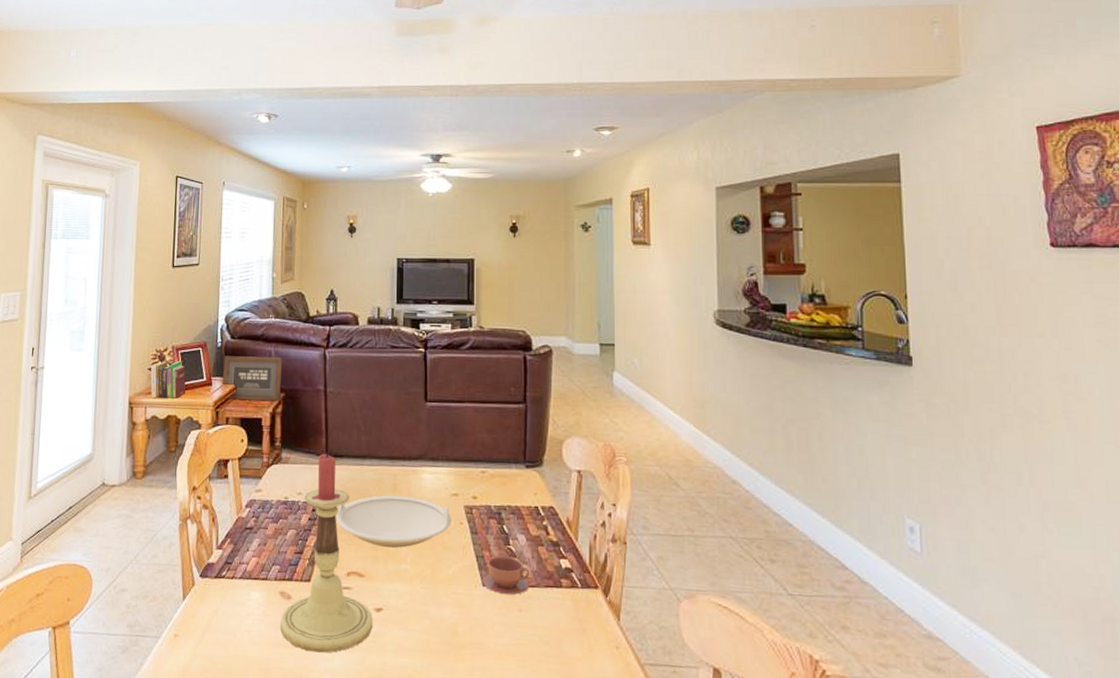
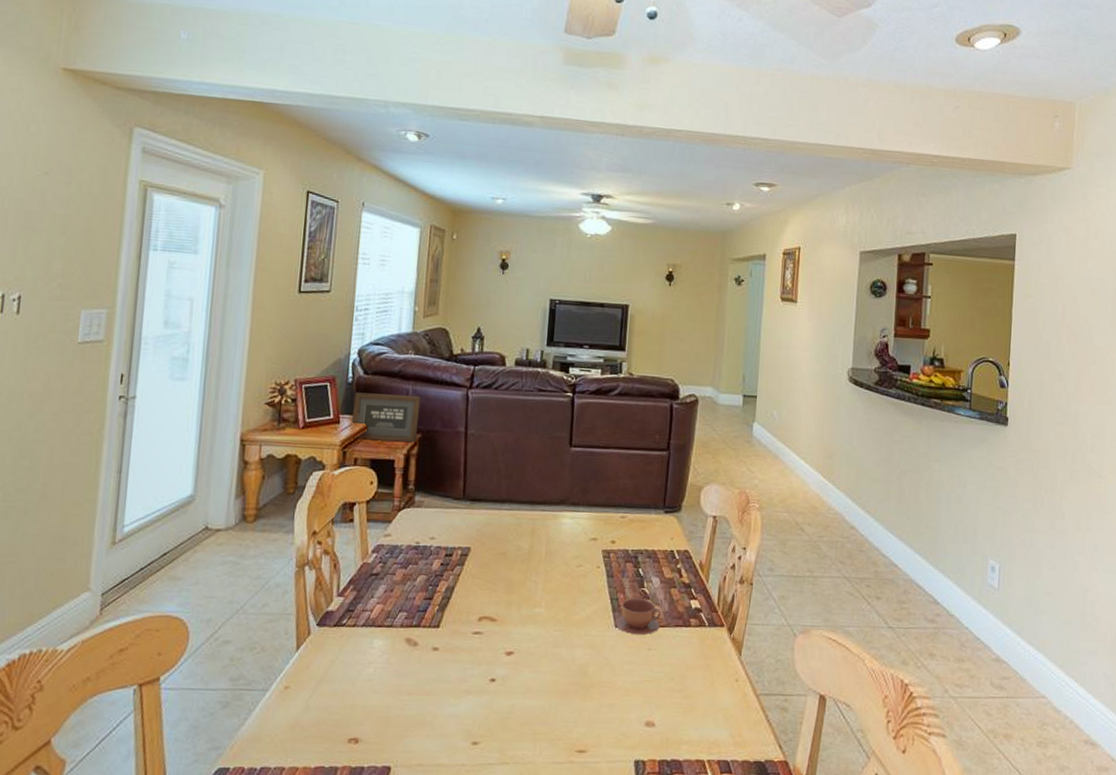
books: present [150,360,186,399] -> none [267,395,310,437]
candlestick: present [280,453,373,653] -> none [404,497,503,698]
bowl: present [335,495,452,548] -> none [469,539,589,592]

